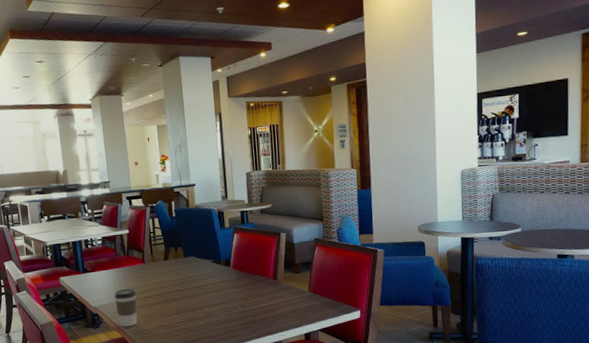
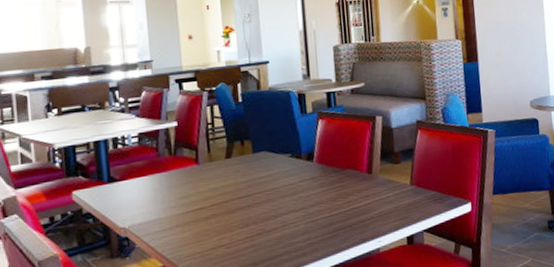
coffee cup: present [114,288,137,327] -> none [153,198,187,252]

